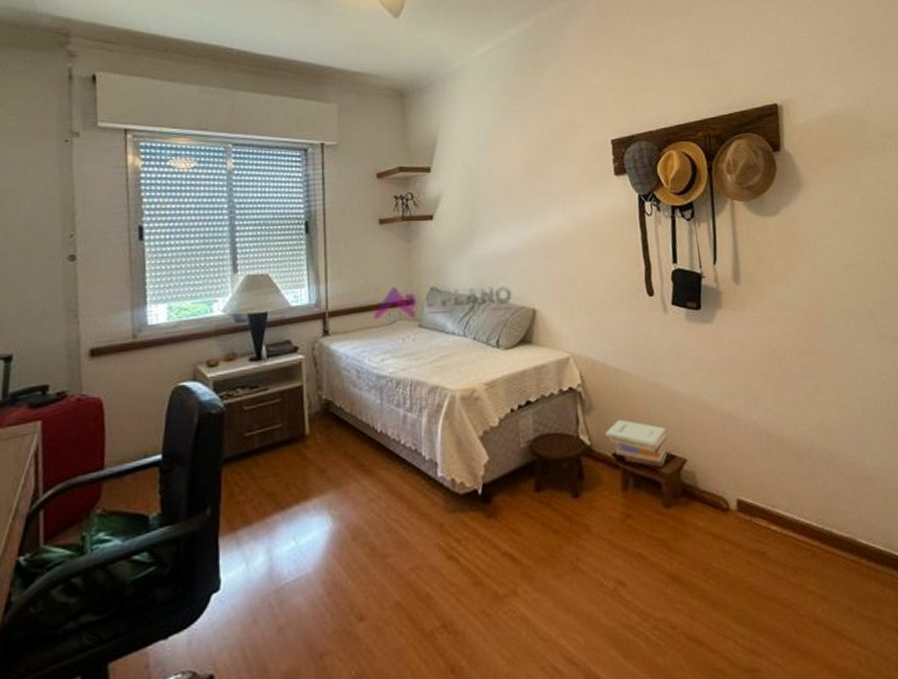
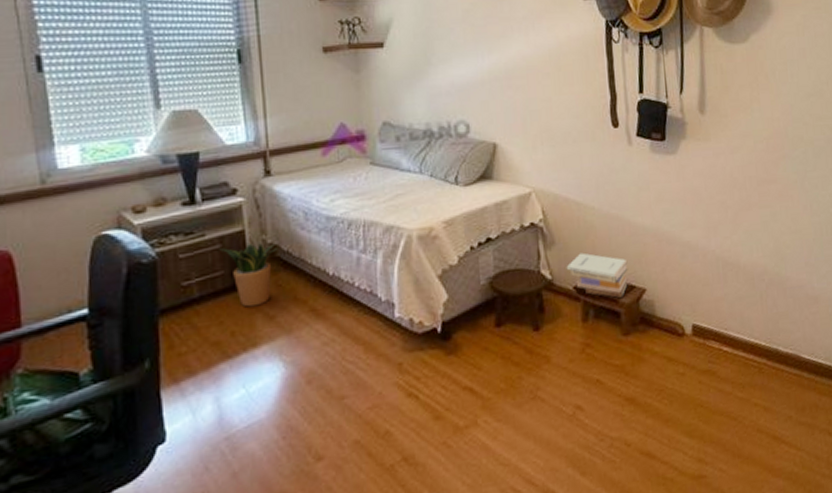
potted plant: none [279,397,332,460] -> present [219,241,278,307]

